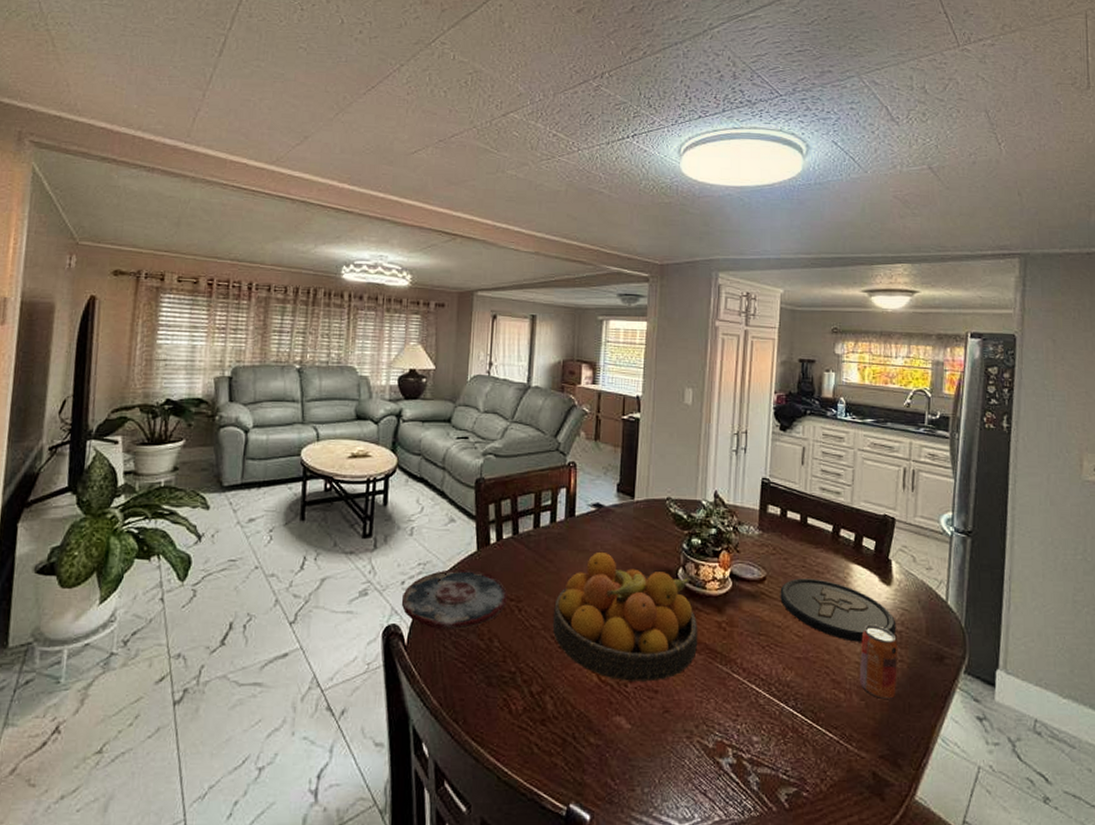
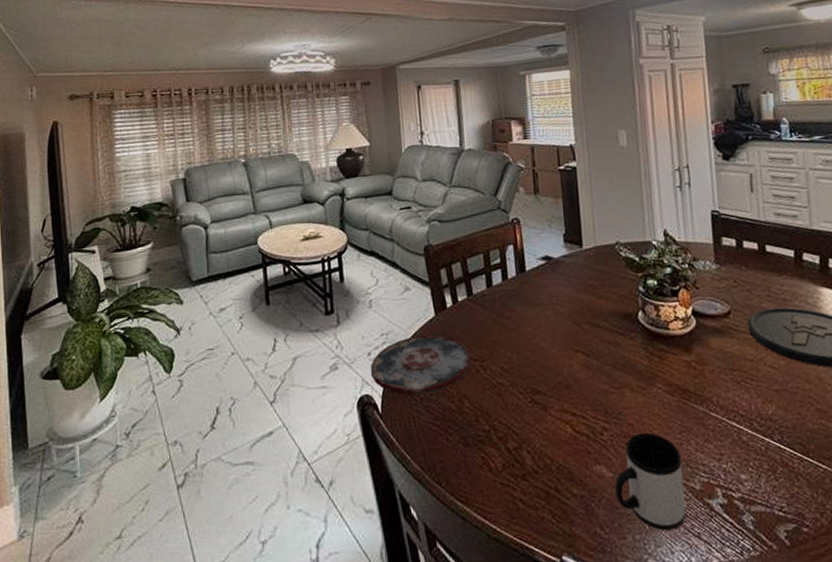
fruit bowl: present [552,551,698,682] -> none [518,303,670,430]
mug: none [630,688,699,786] -> present [614,432,686,531]

